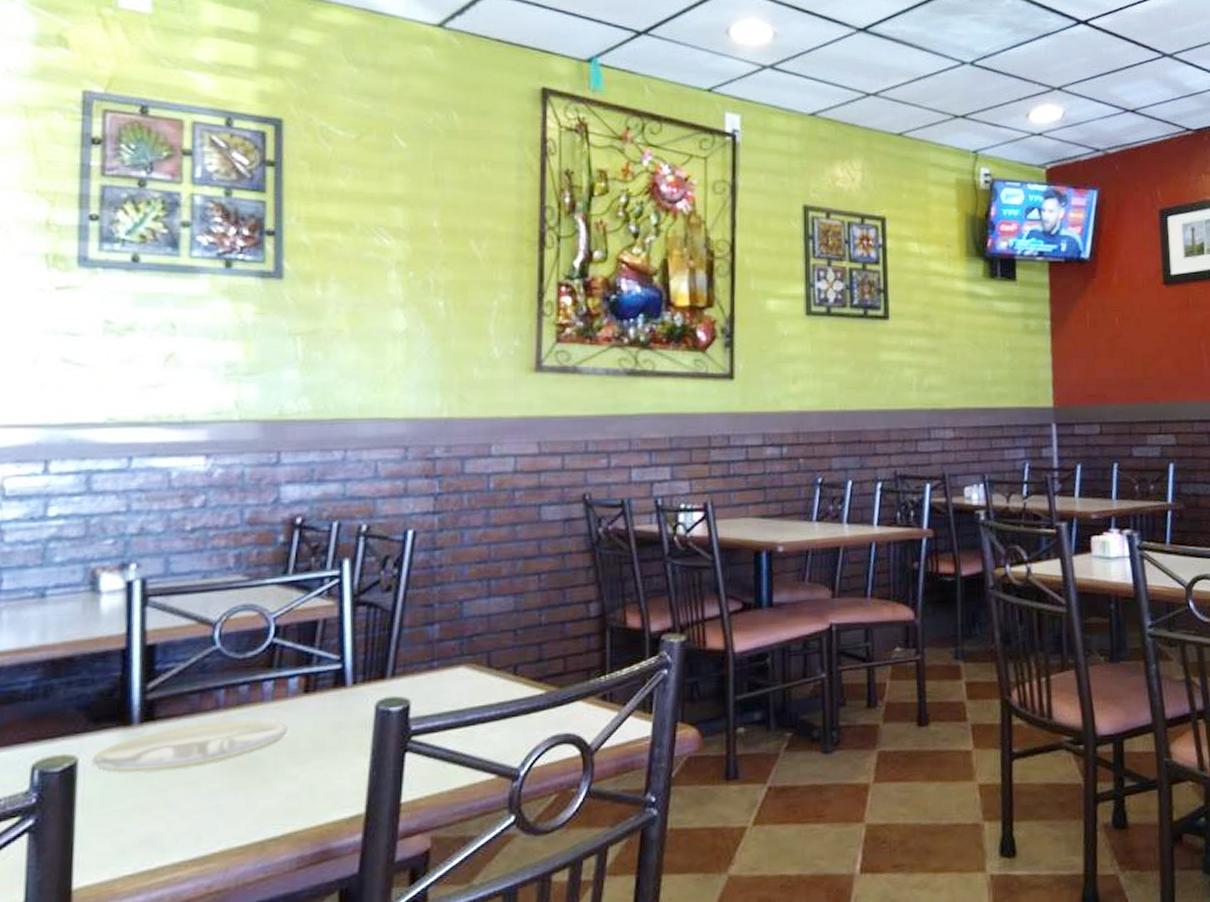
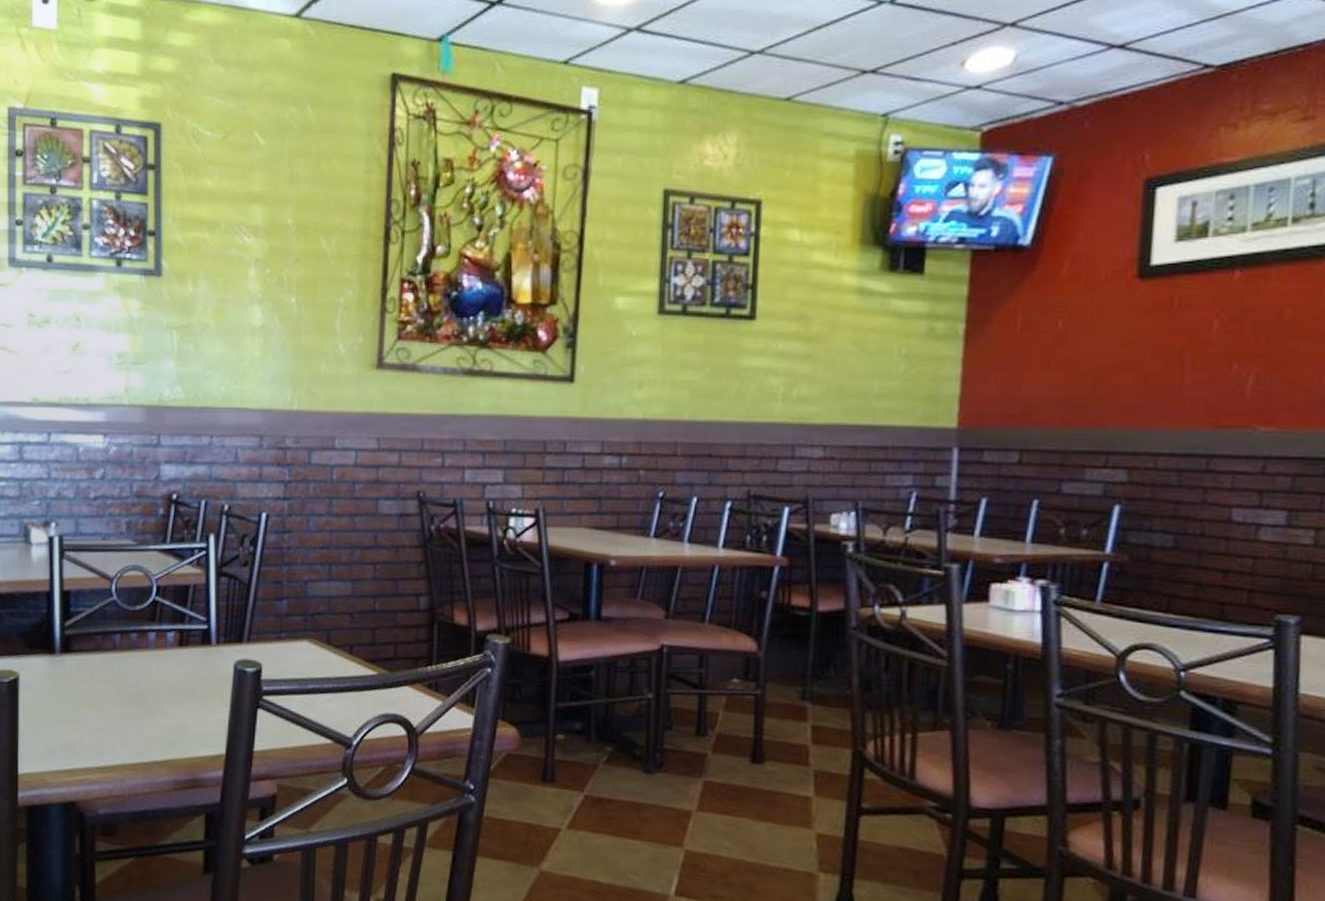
plate: present [91,719,287,774] -> none [28,660,166,695]

